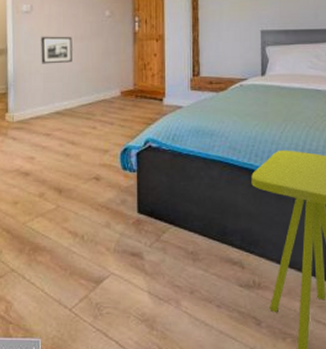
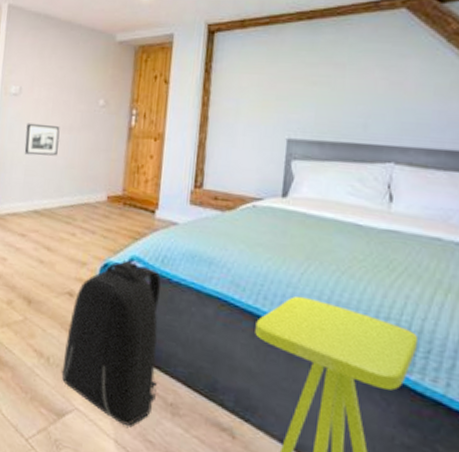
backpack: none [96,143,178,279] -> present [61,260,161,426]

